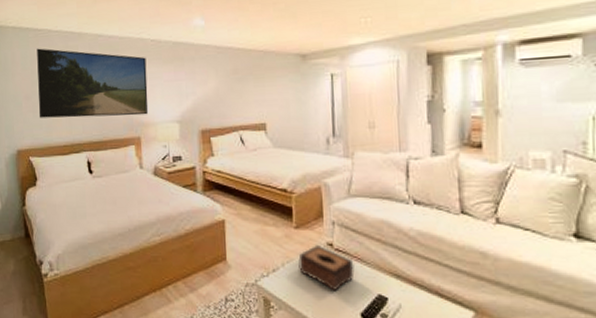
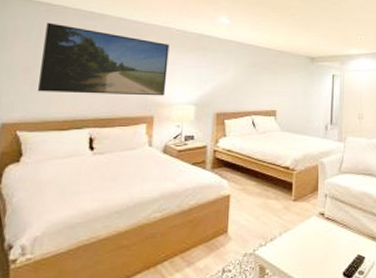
tissue box: present [298,244,355,292] -> none [294,214,340,255]

